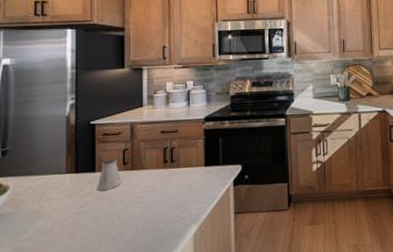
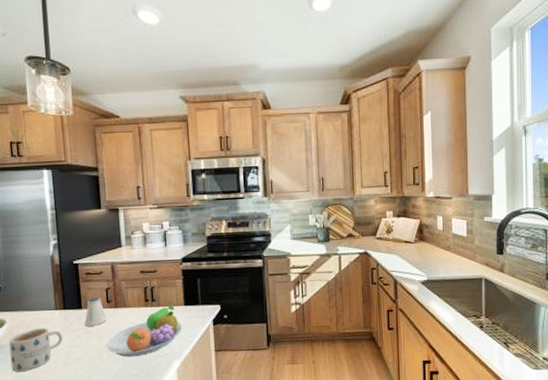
mug: none [9,193,72,244] -> present [9,327,64,372]
fruit bowl: none [118,166,201,223] -> present [106,305,182,357]

